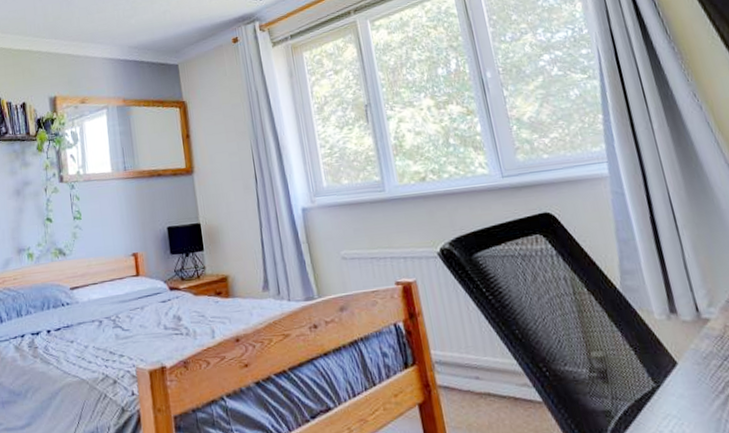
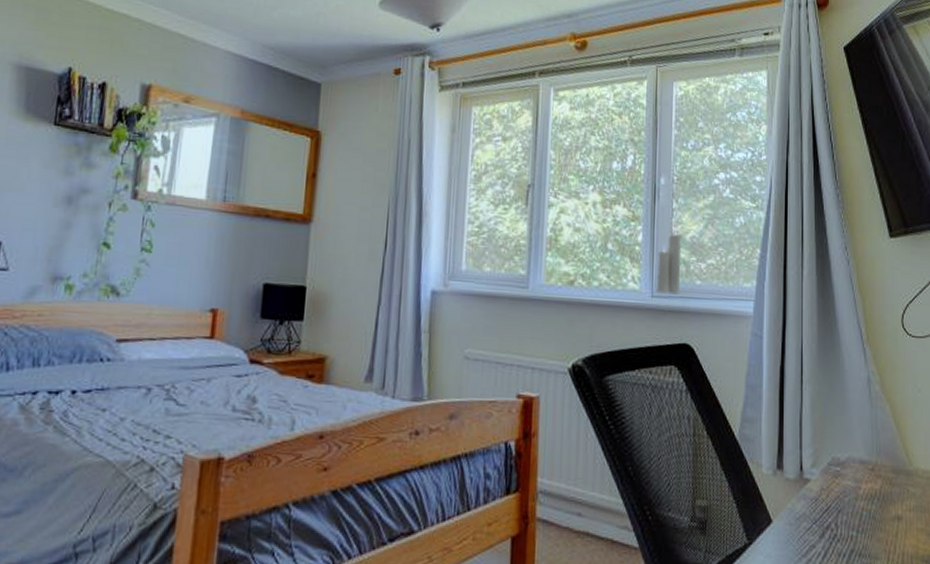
candle: none [499,113,530,174] -> present [656,228,681,295]

